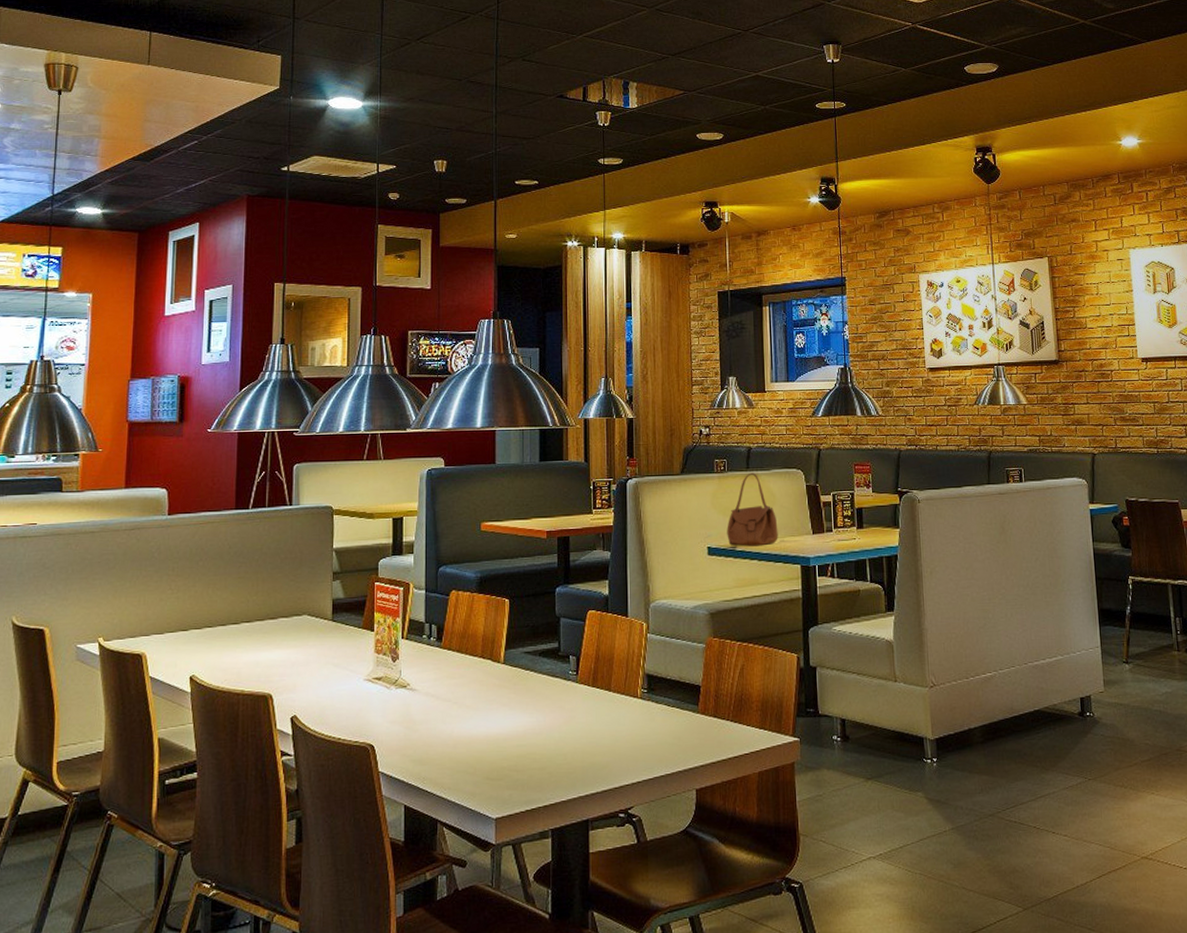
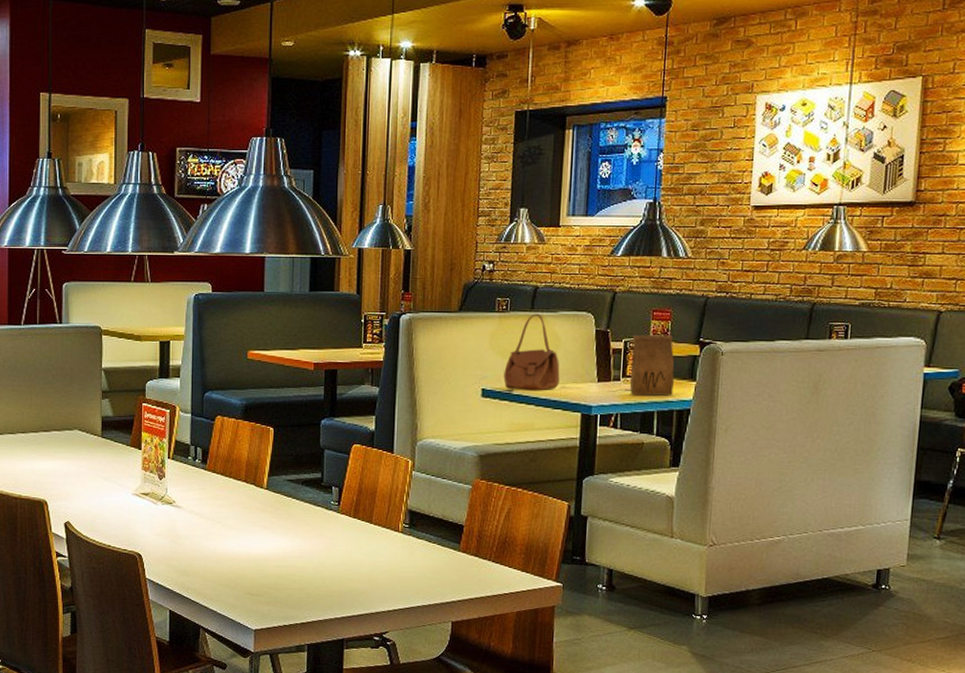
paper bag: none [839,487,881,545] -> present [629,334,674,396]

